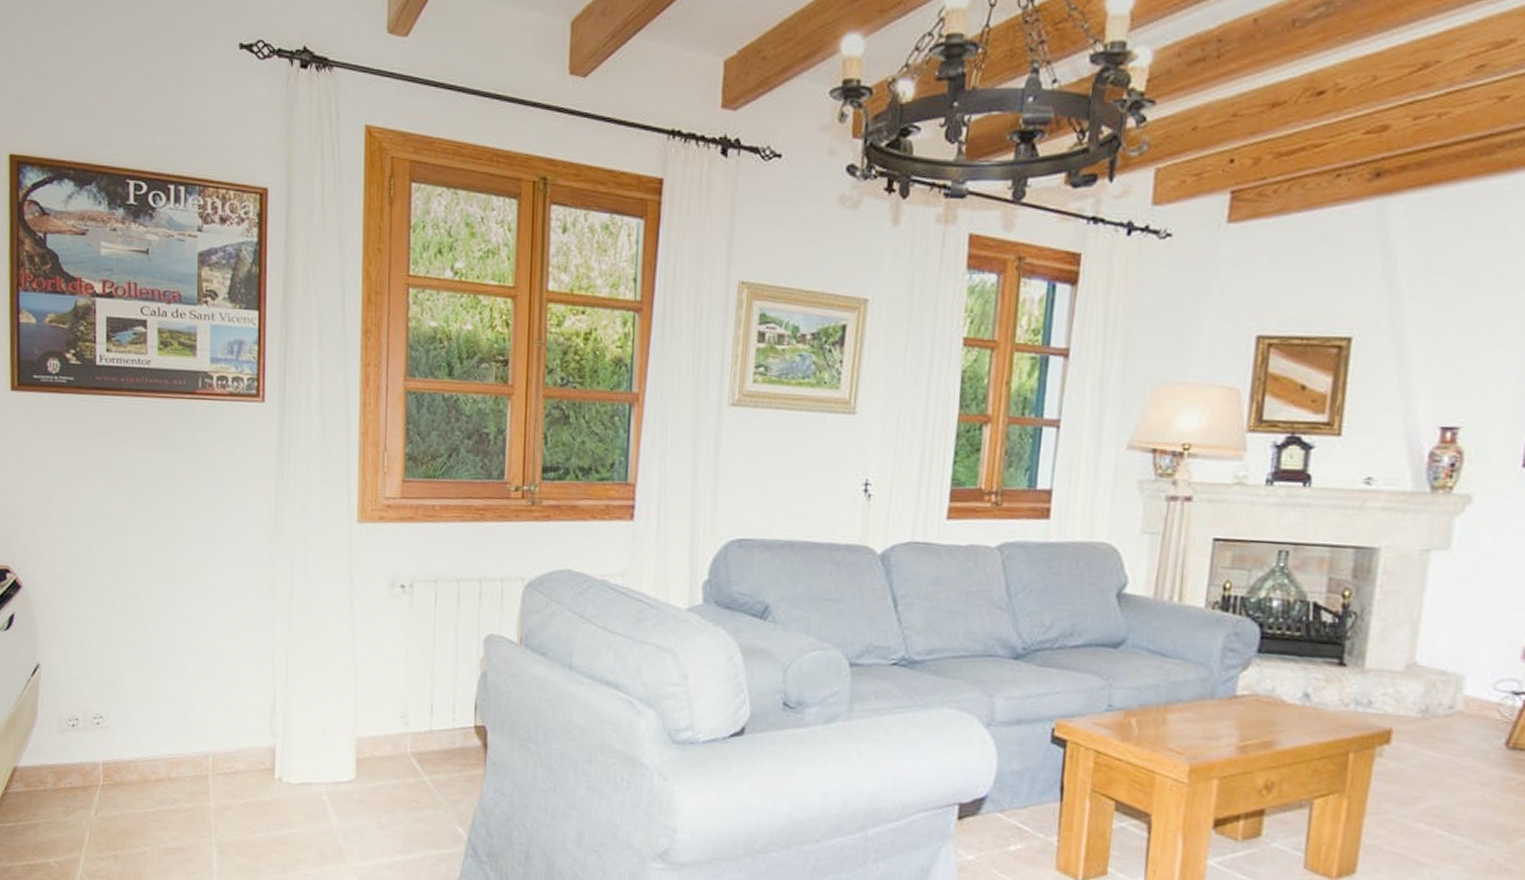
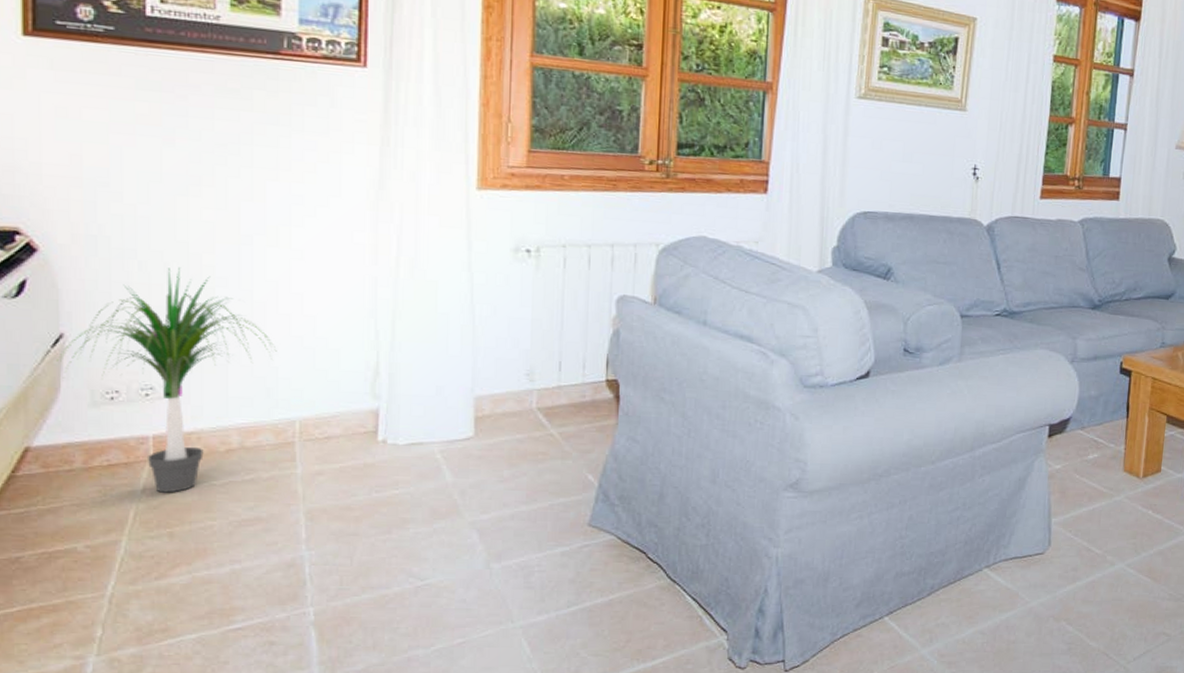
potted plant: none [35,602,194,818] -> present [57,267,277,493]

